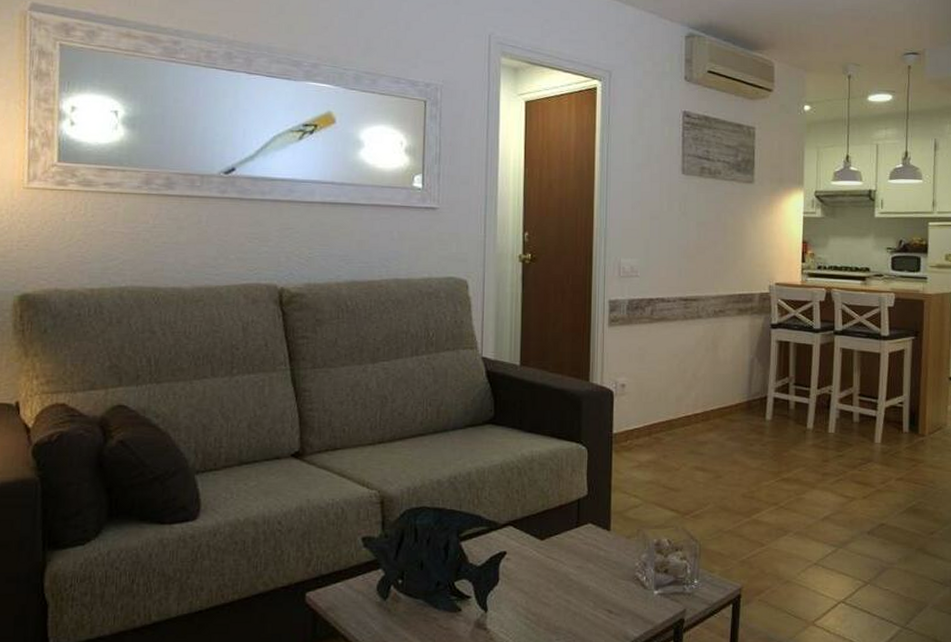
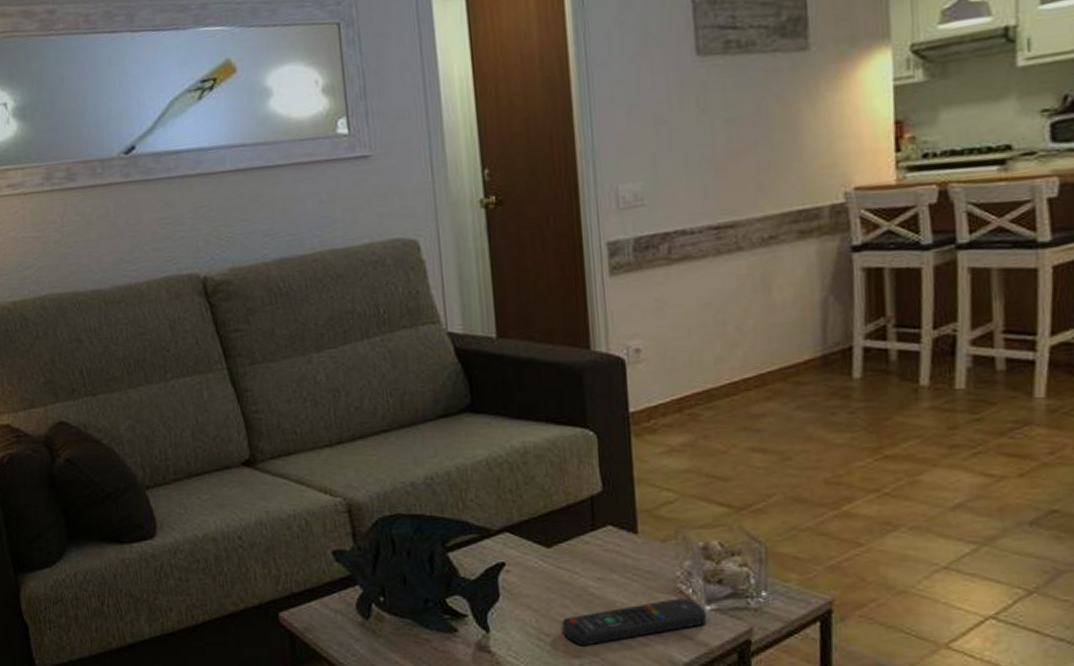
remote control: none [546,584,655,624] -> present [562,598,707,646]

